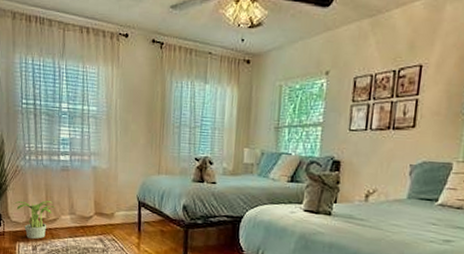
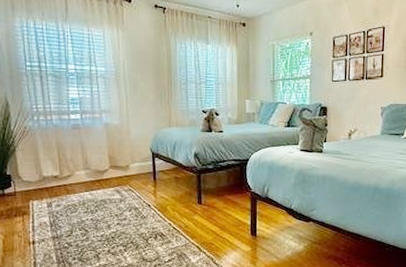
potted plant: present [13,200,55,240] -> none [23,158,68,197]

